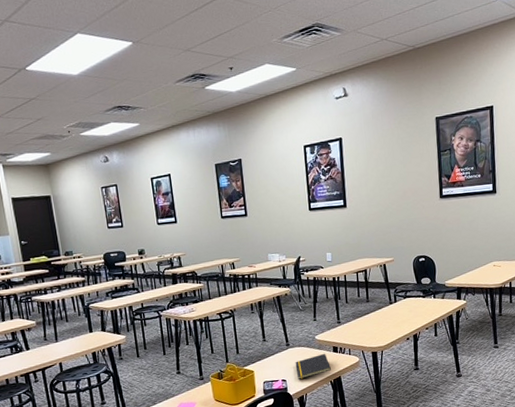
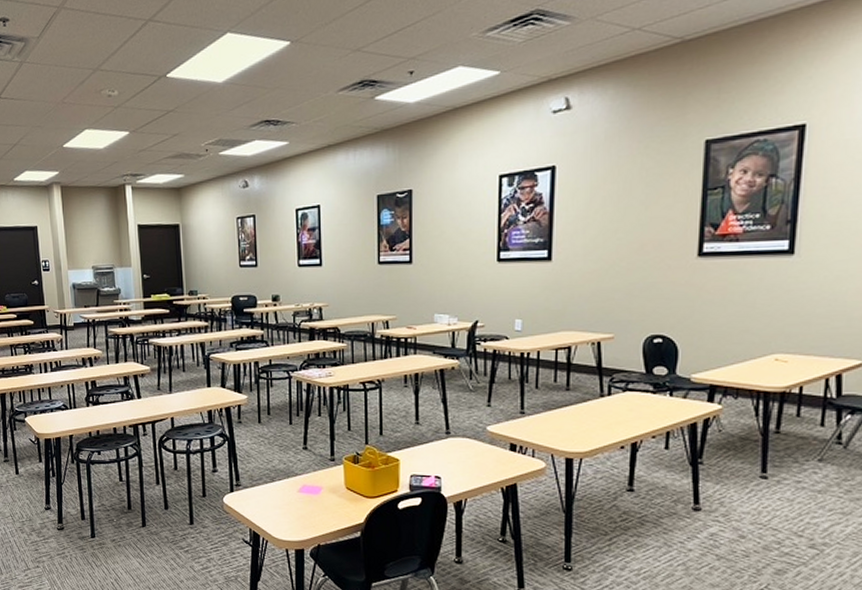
notepad: present [295,353,331,380] -> none [455,450,504,479]

